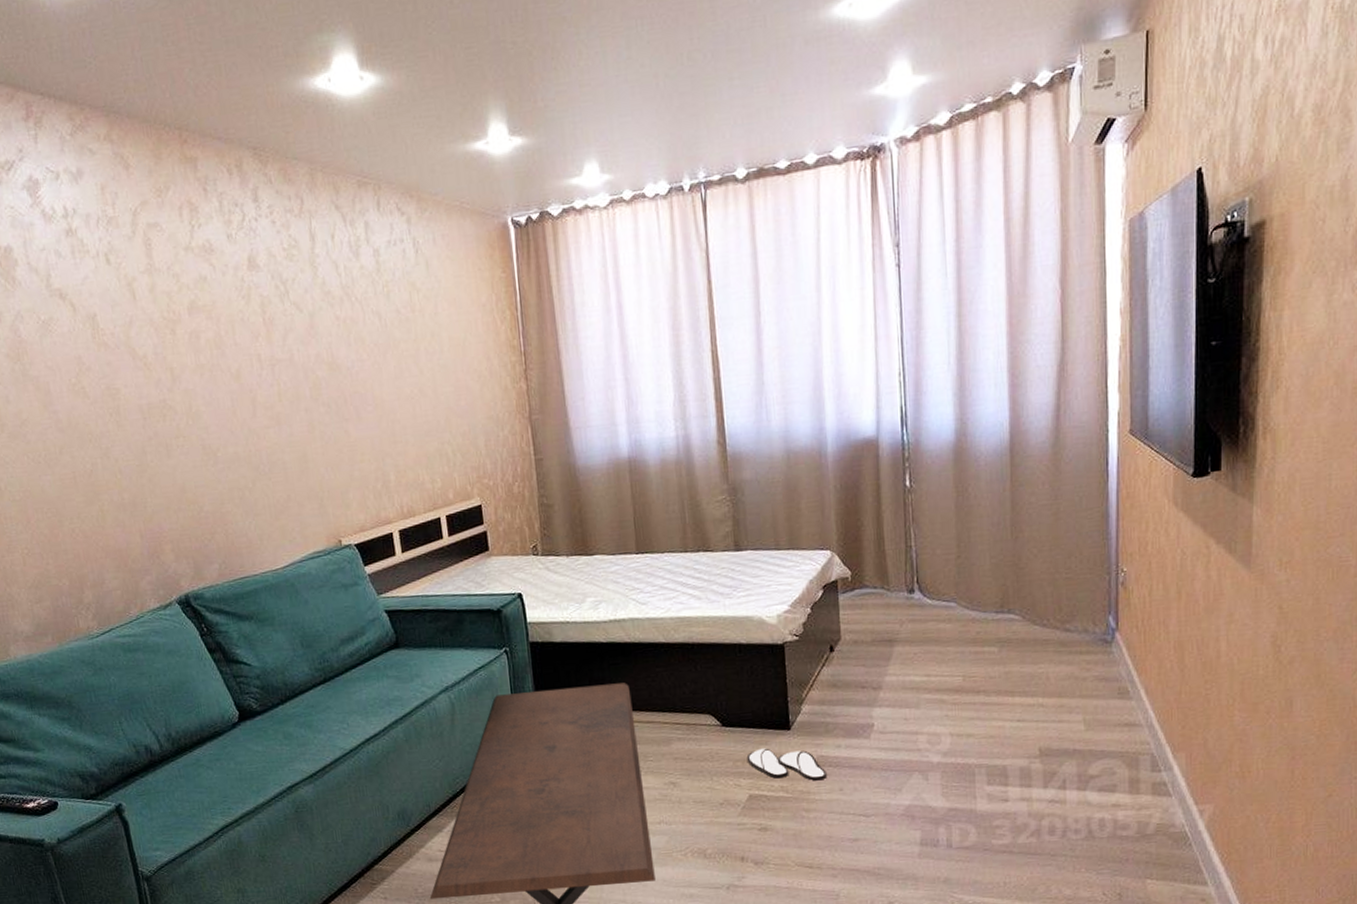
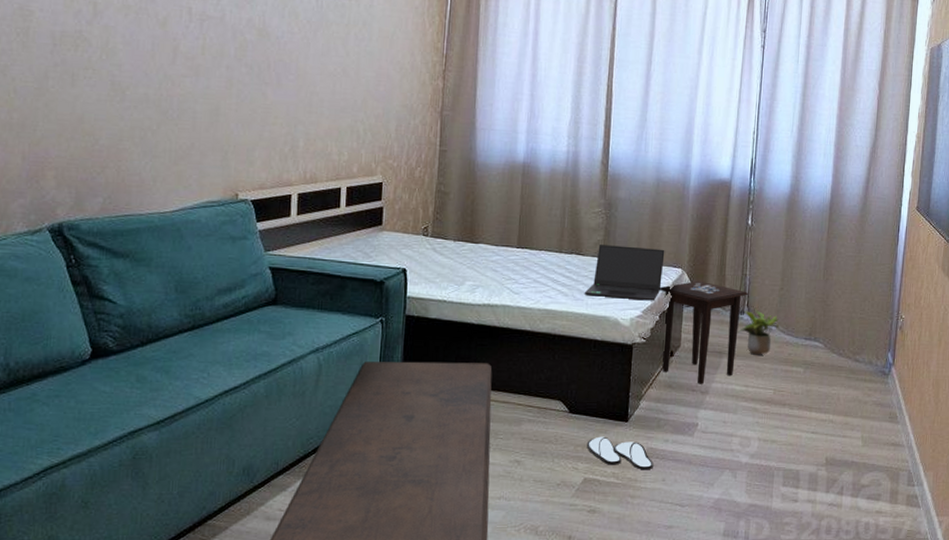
laptop: none [719,531,809,596] -> present [584,245,665,301]
side table: none [806,561,918,680] -> present [659,280,749,384]
potted plant: none [909,584,961,639] -> present [738,309,780,355]

